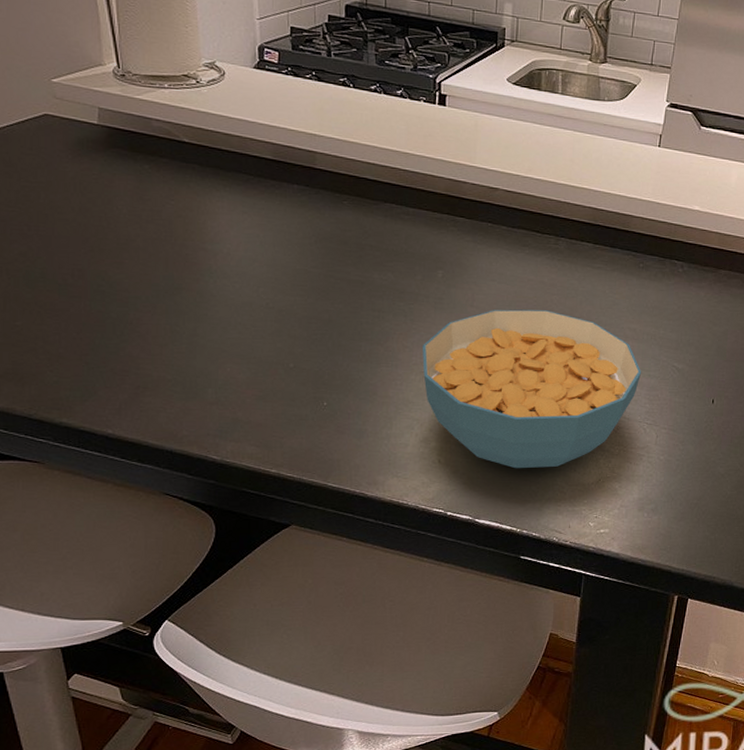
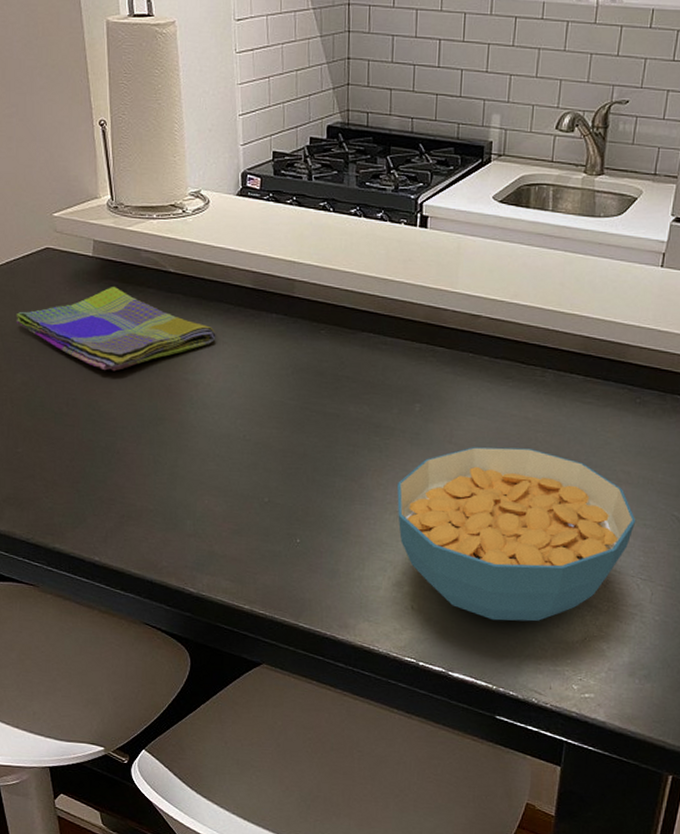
dish towel: none [10,156,235,241] -> present [16,287,216,372]

